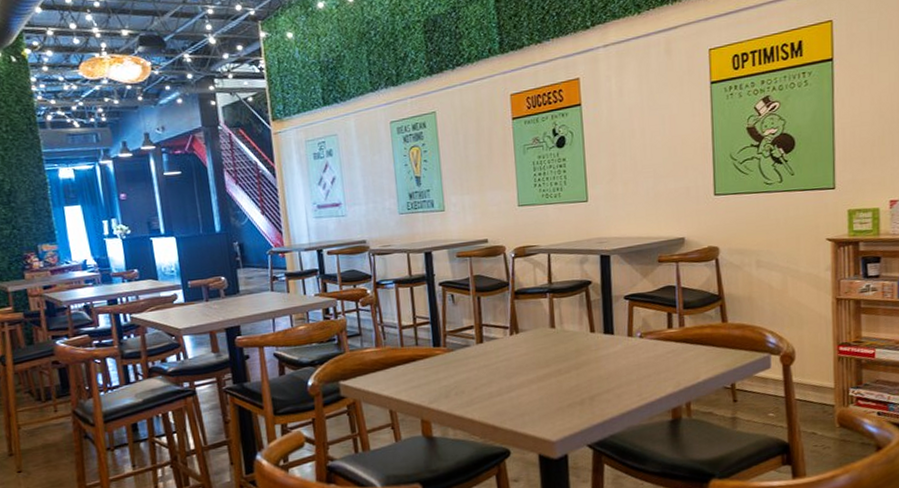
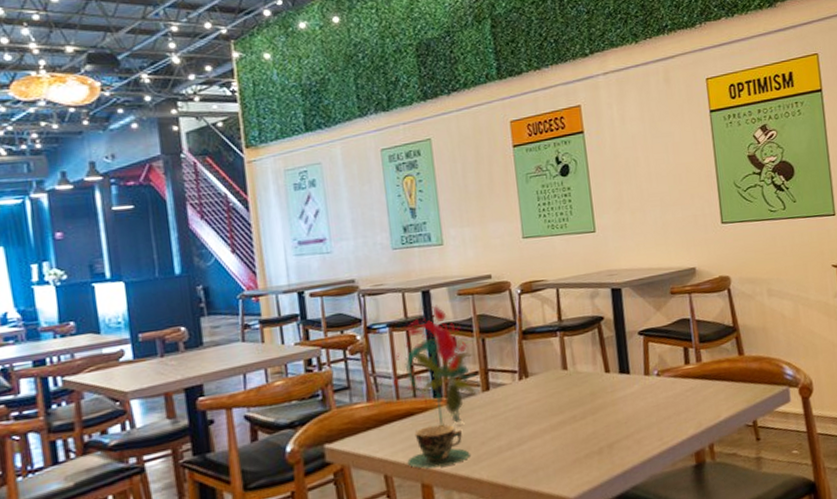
flower: none [398,265,472,372] -> present [393,304,477,427]
teacup: none [409,370,464,407] -> present [407,424,470,469]

